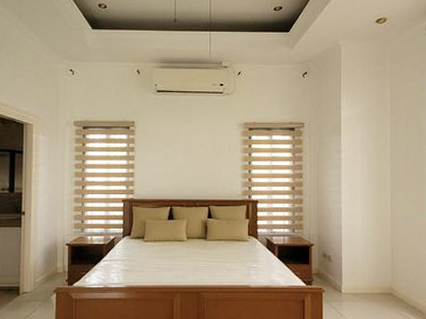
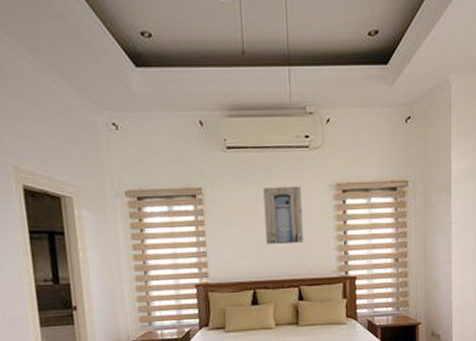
wall art: none [183,123,215,169] -> present [263,186,303,244]

